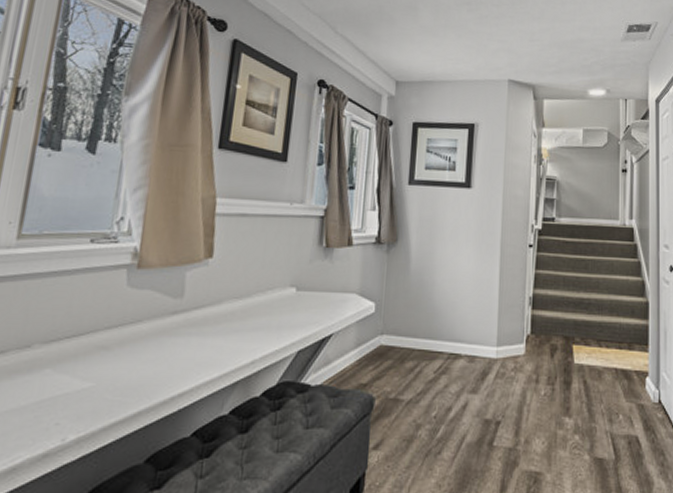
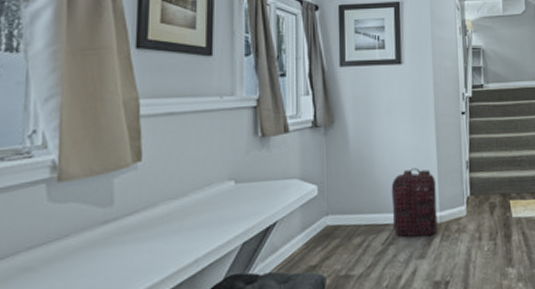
backpack: none [447,297,495,371] -> present [391,168,438,237]

